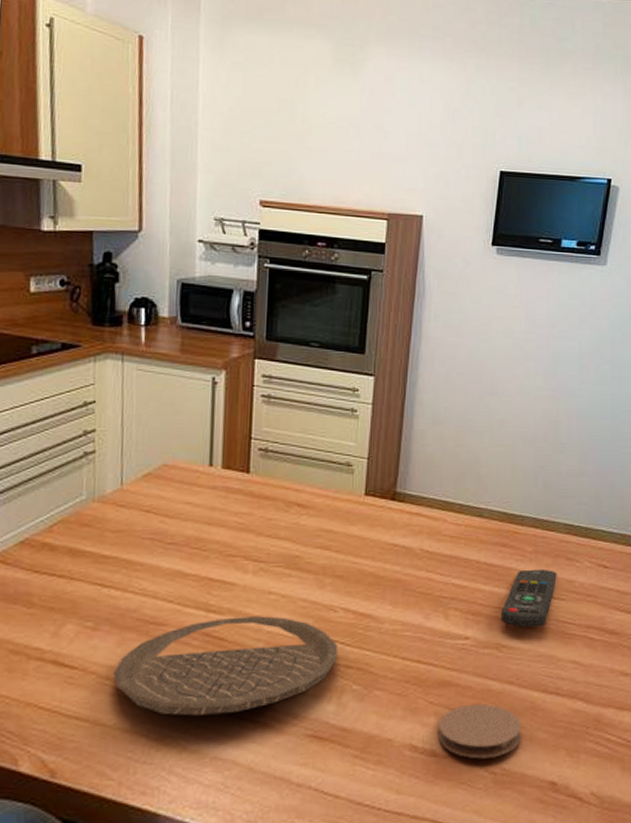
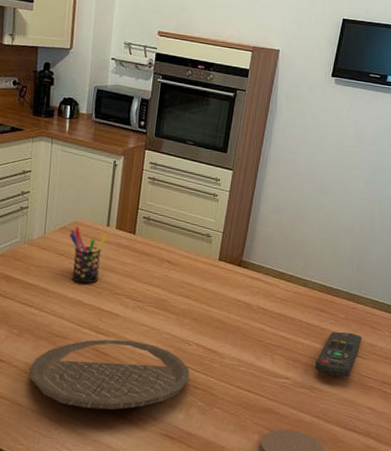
pen holder: none [157,471,212,547] -> present [69,226,108,284]

